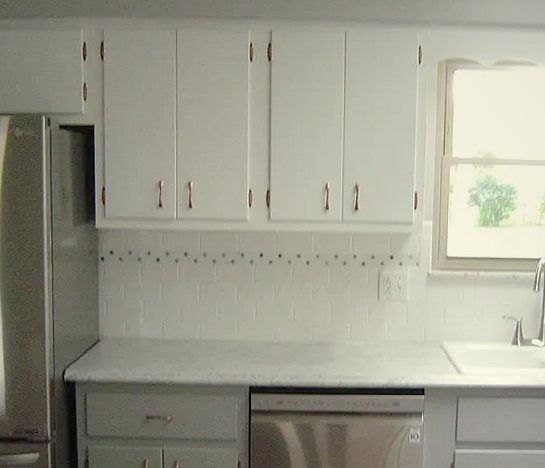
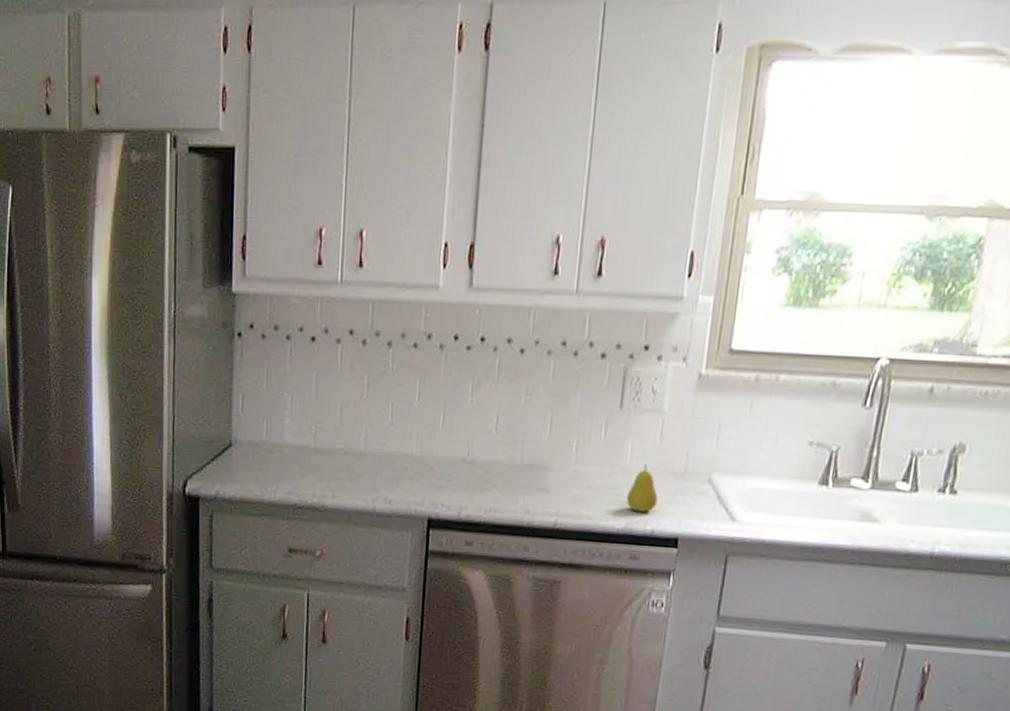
fruit: none [387,337,408,371] -> present [626,464,658,512]

